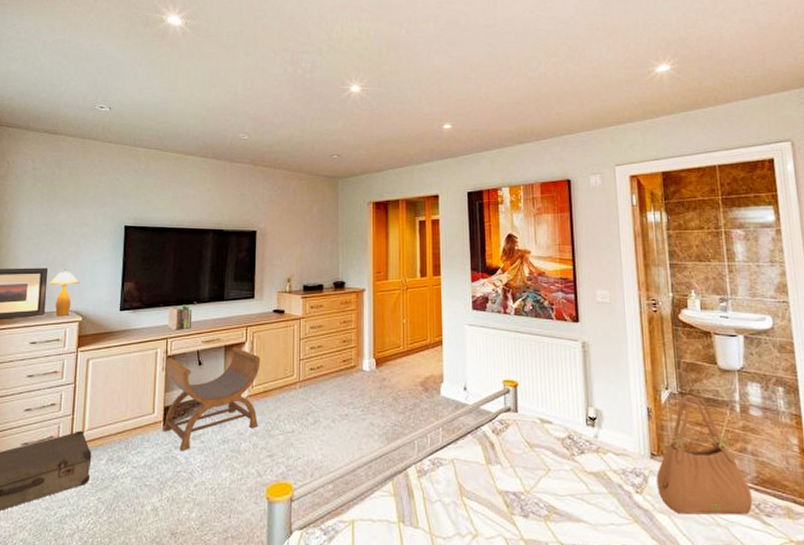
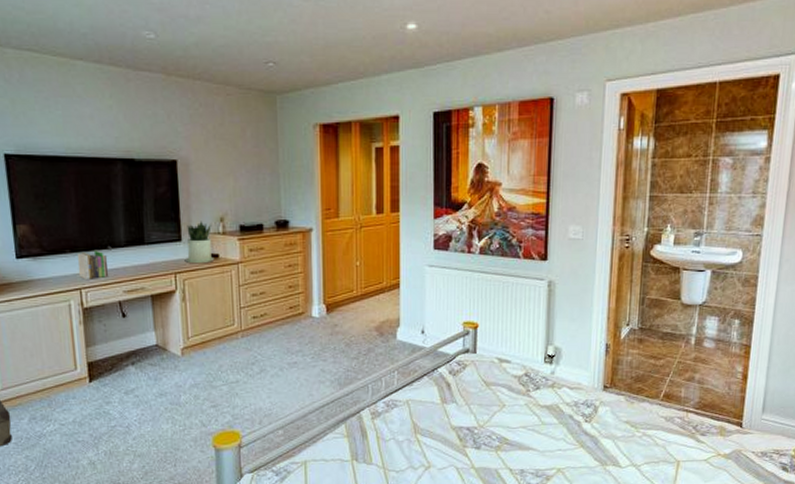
stool: present [162,346,261,451] -> none [82,295,198,406]
planter: none [257,281,281,319] -> present [186,221,215,264]
handbag: present [656,395,753,515] -> none [605,330,692,438]

